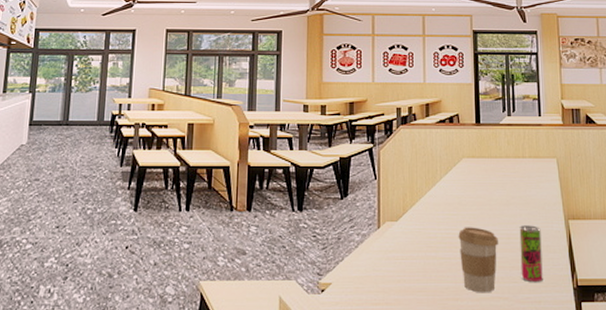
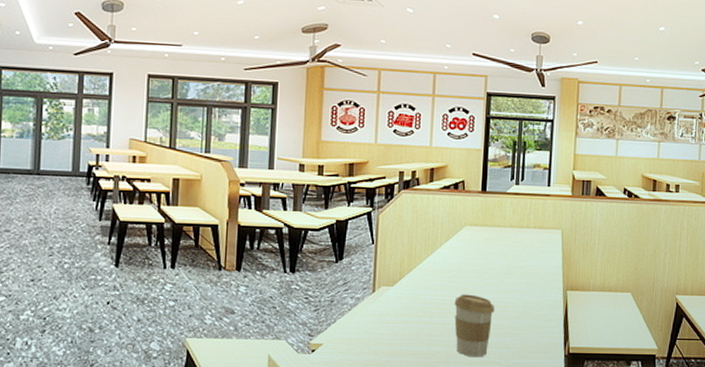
beverage can: present [519,225,543,283] -> none [514,294,538,349]

